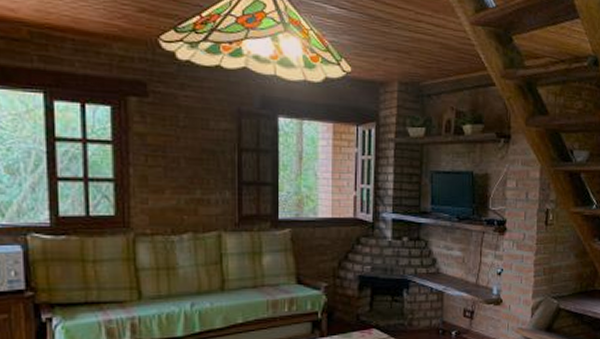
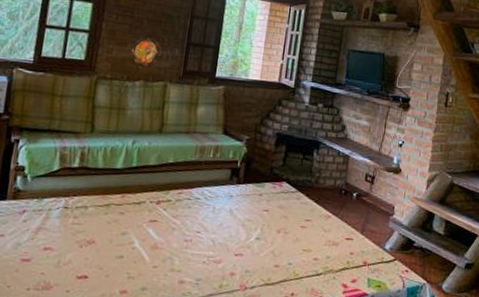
decorative plate: none [170,180,209,216] -> present [130,37,162,67]

